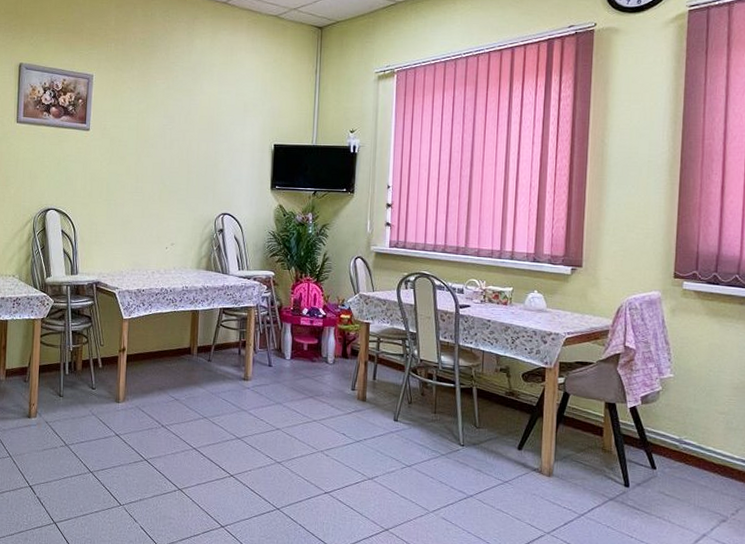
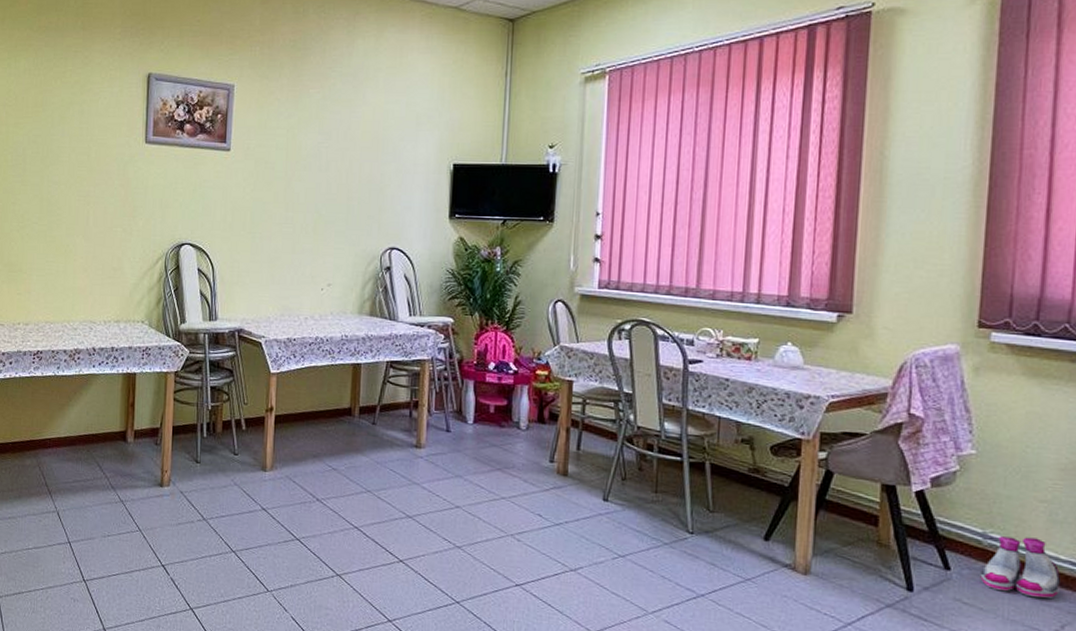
boots: none [678,441,736,489] -> present [980,536,1061,599]

